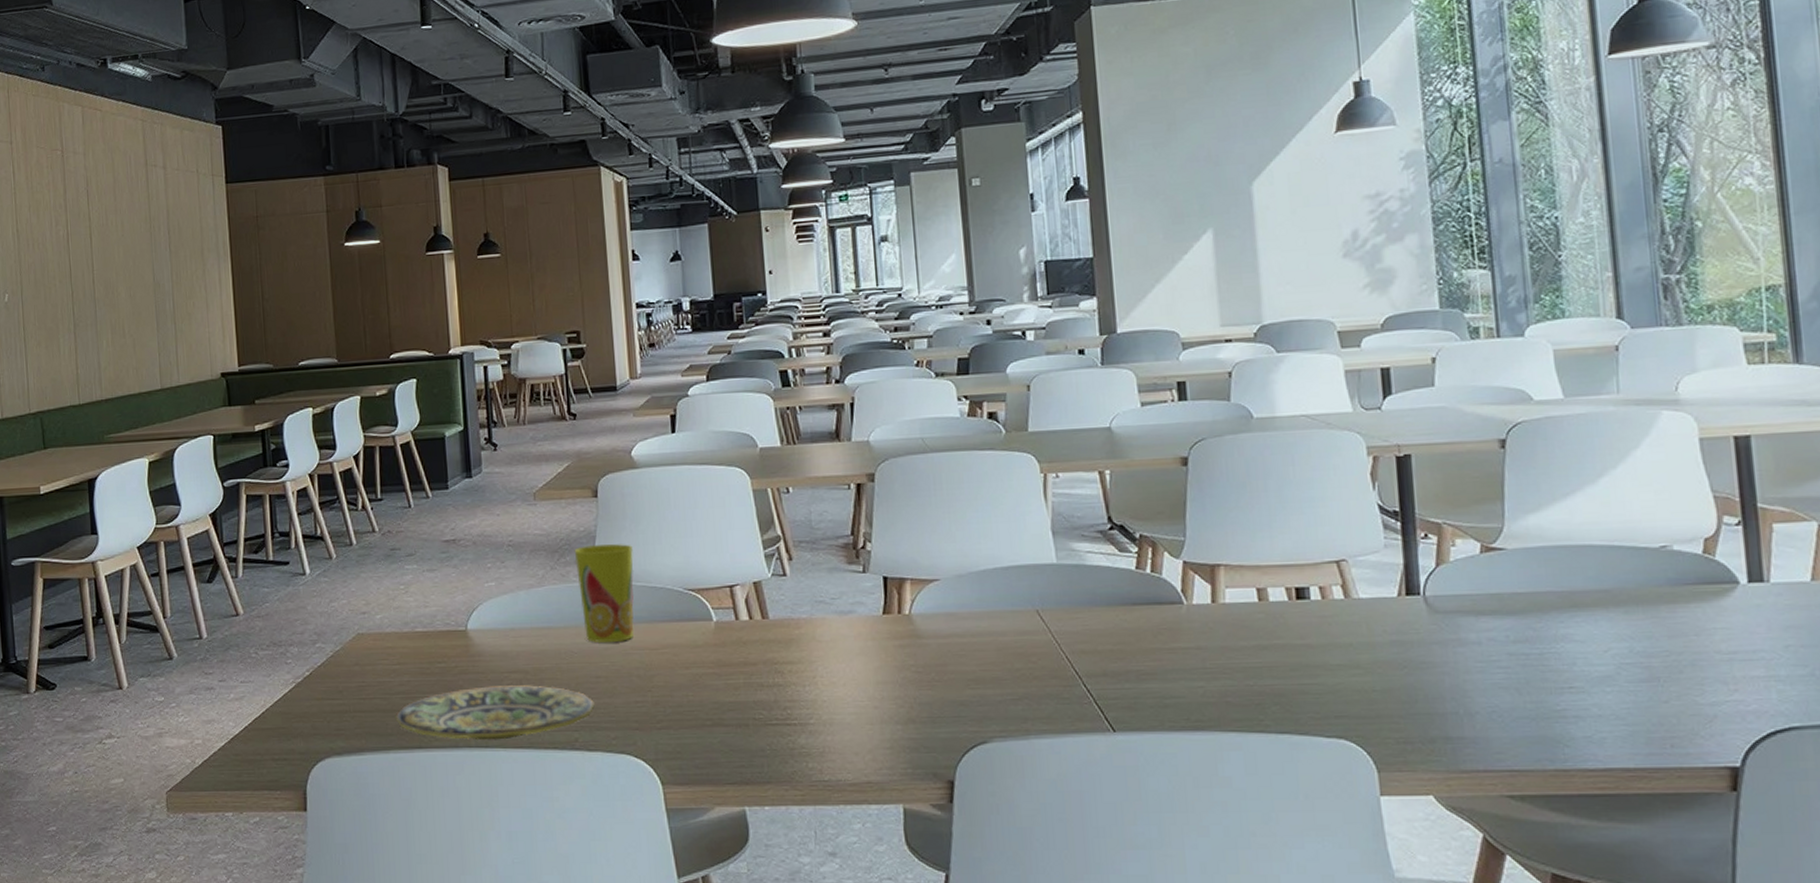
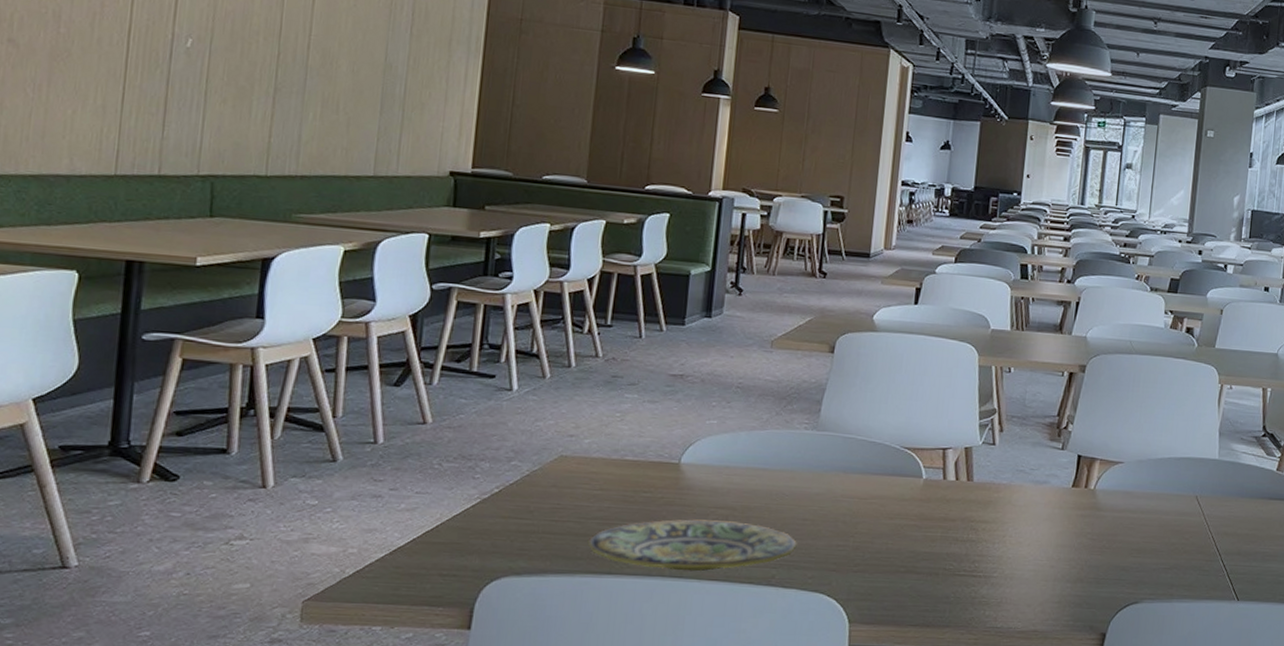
cup: present [574,544,634,644] -> none [799,396,859,489]

